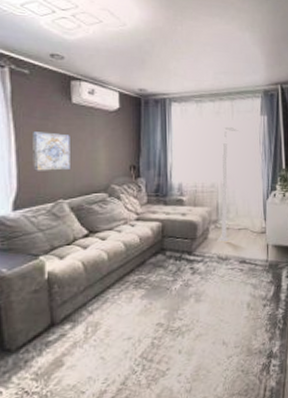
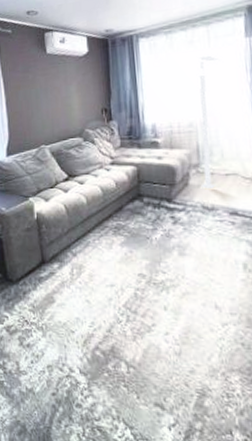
wall art: present [33,132,70,171] -> none [18,83,49,120]

